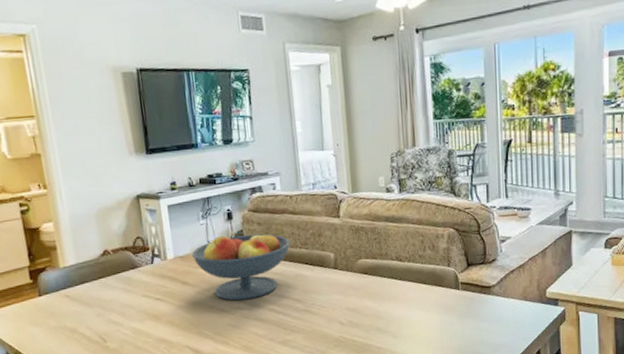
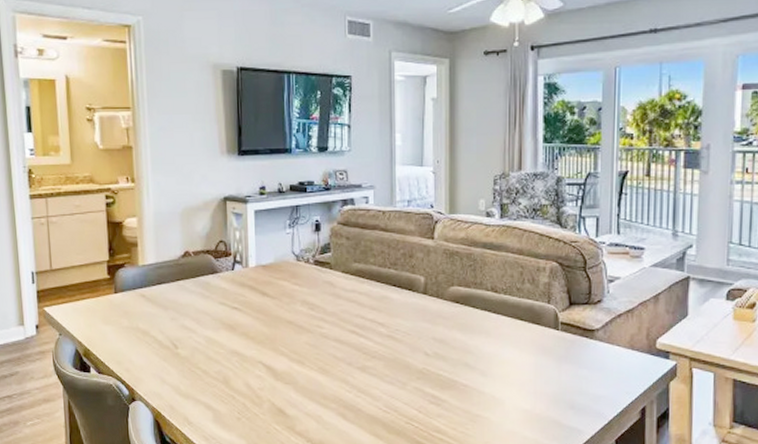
fruit bowl: present [192,230,290,301] -> none [275,245,379,318]

